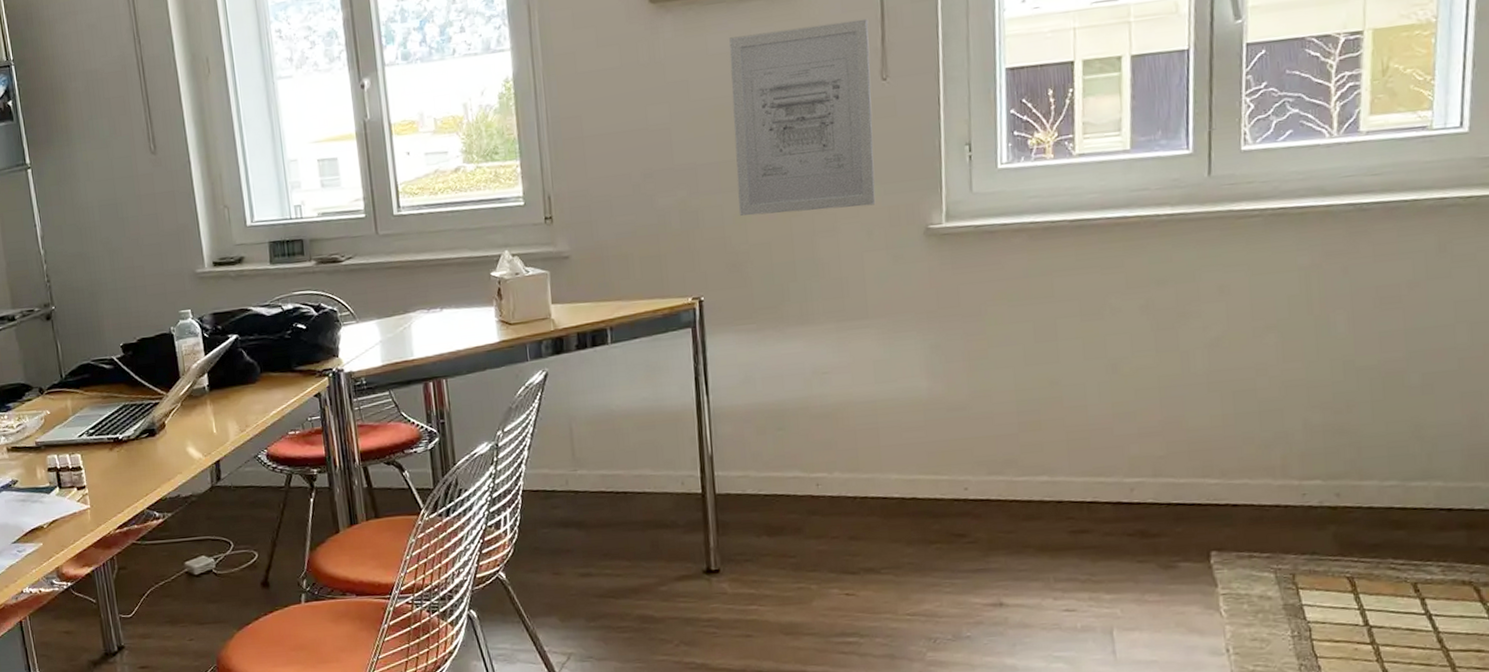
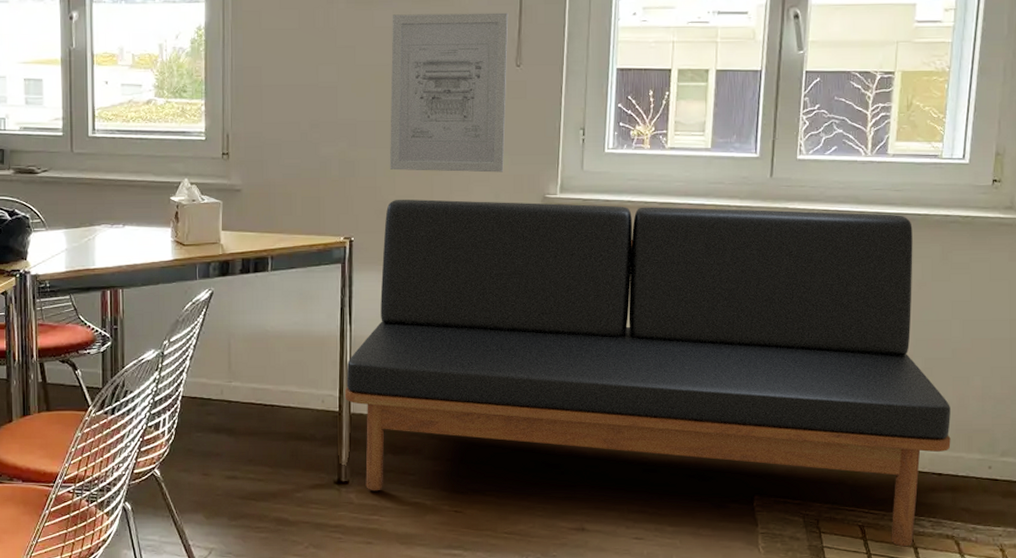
sofa: none [707,204,1463,599] -> present [344,199,951,547]

